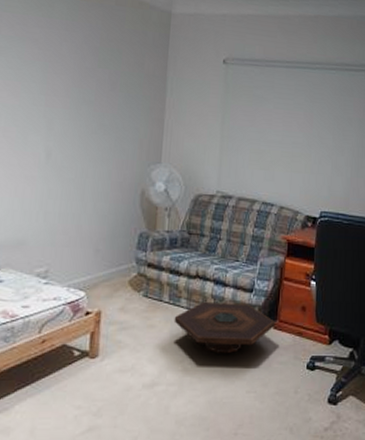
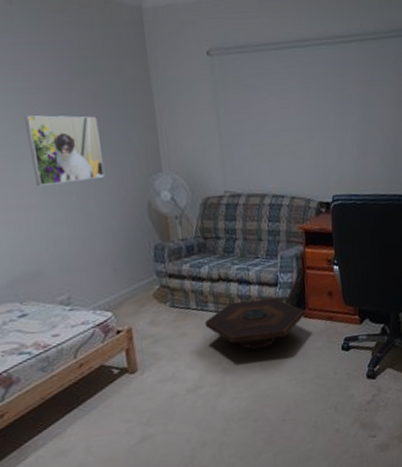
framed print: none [40,93,110,161] -> present [25,115,106,186]

